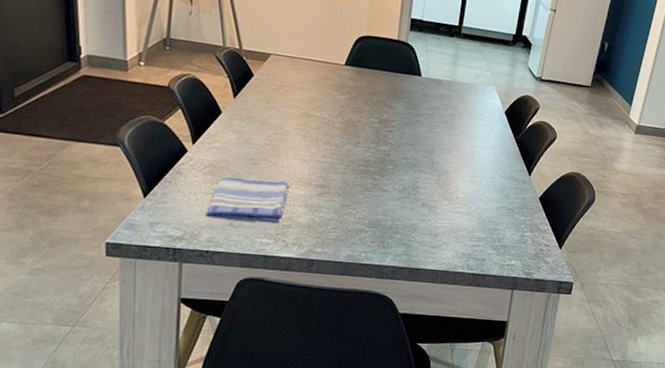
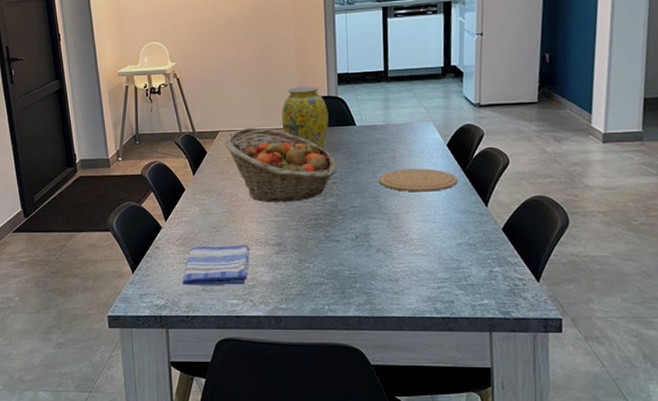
fruit basket: none [276,56,395,145] -> present [225,127,336,203]
vase: none [344,22,396,94] -> present [282,86,329,148]
plate: none [435,128,509,155] -> present [378,168,458,192]

